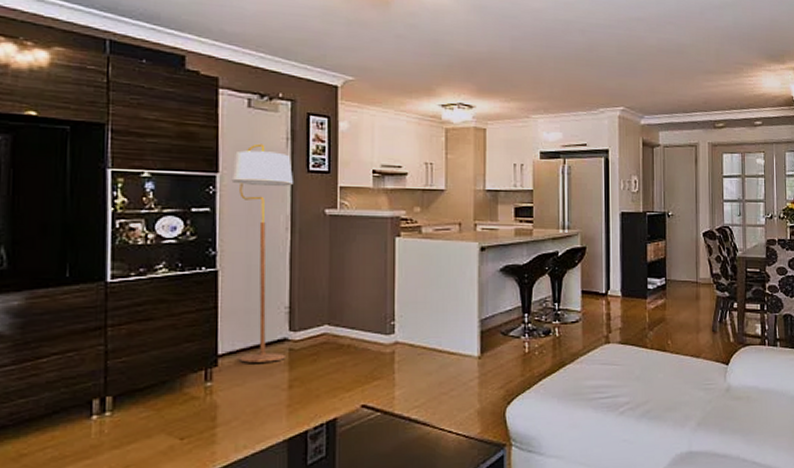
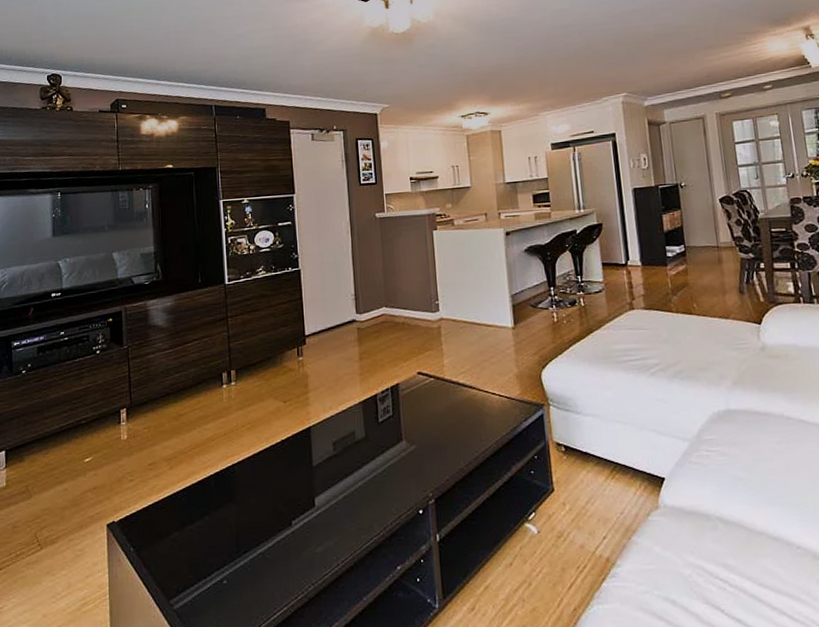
floor lamp: present [231,143,293,363] -> none [304,167,355,341]

